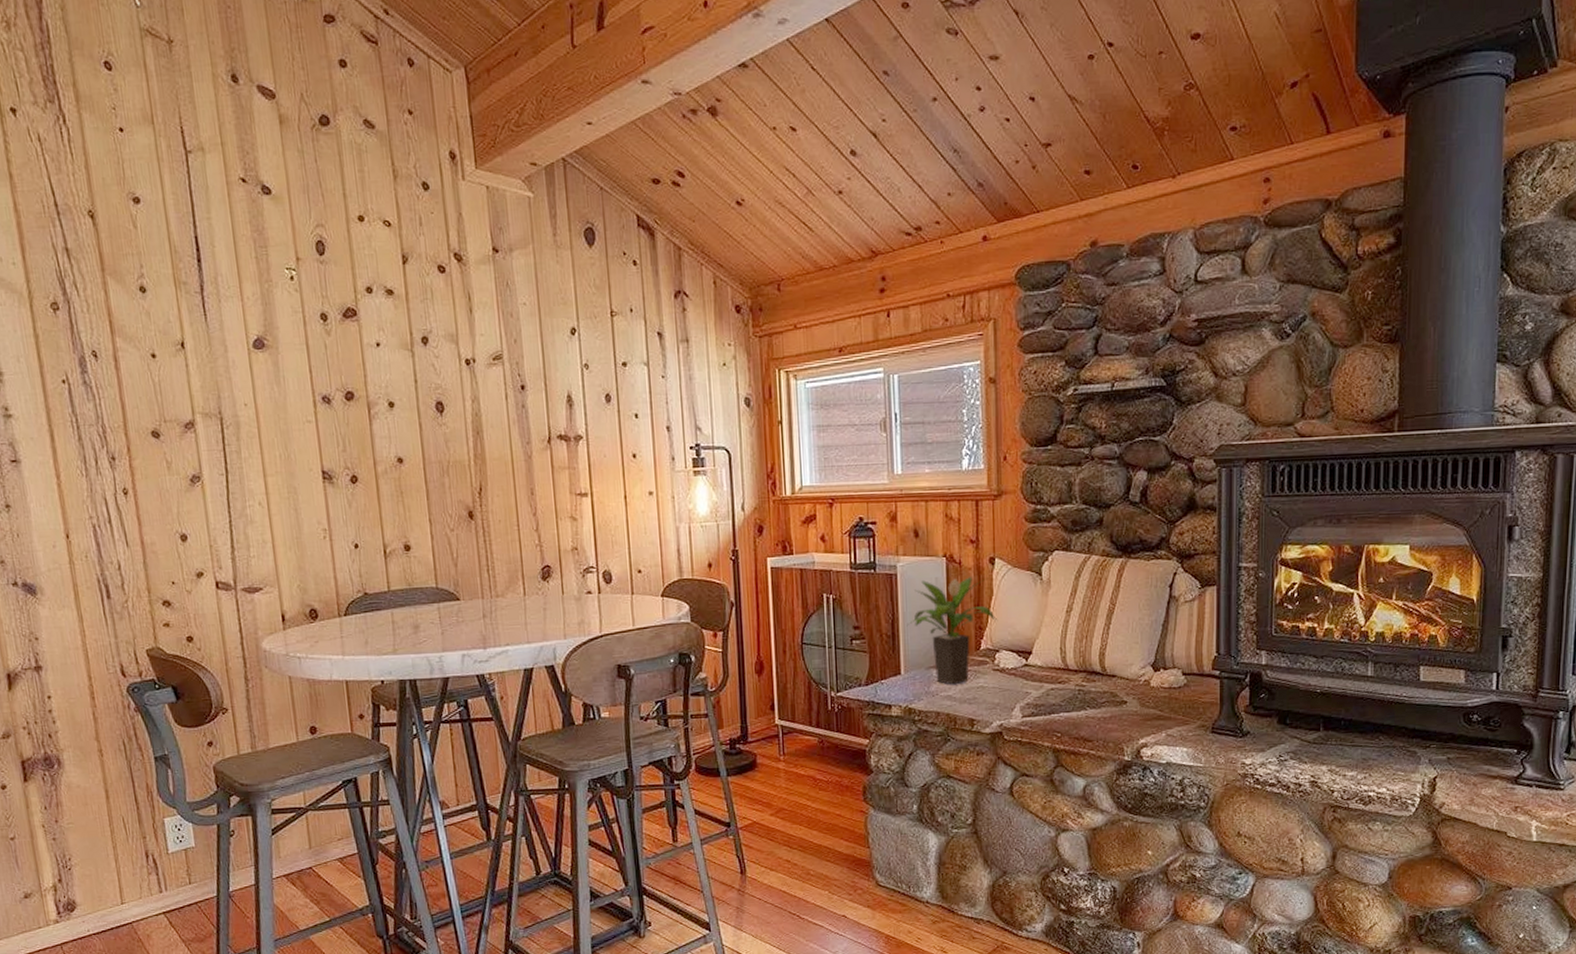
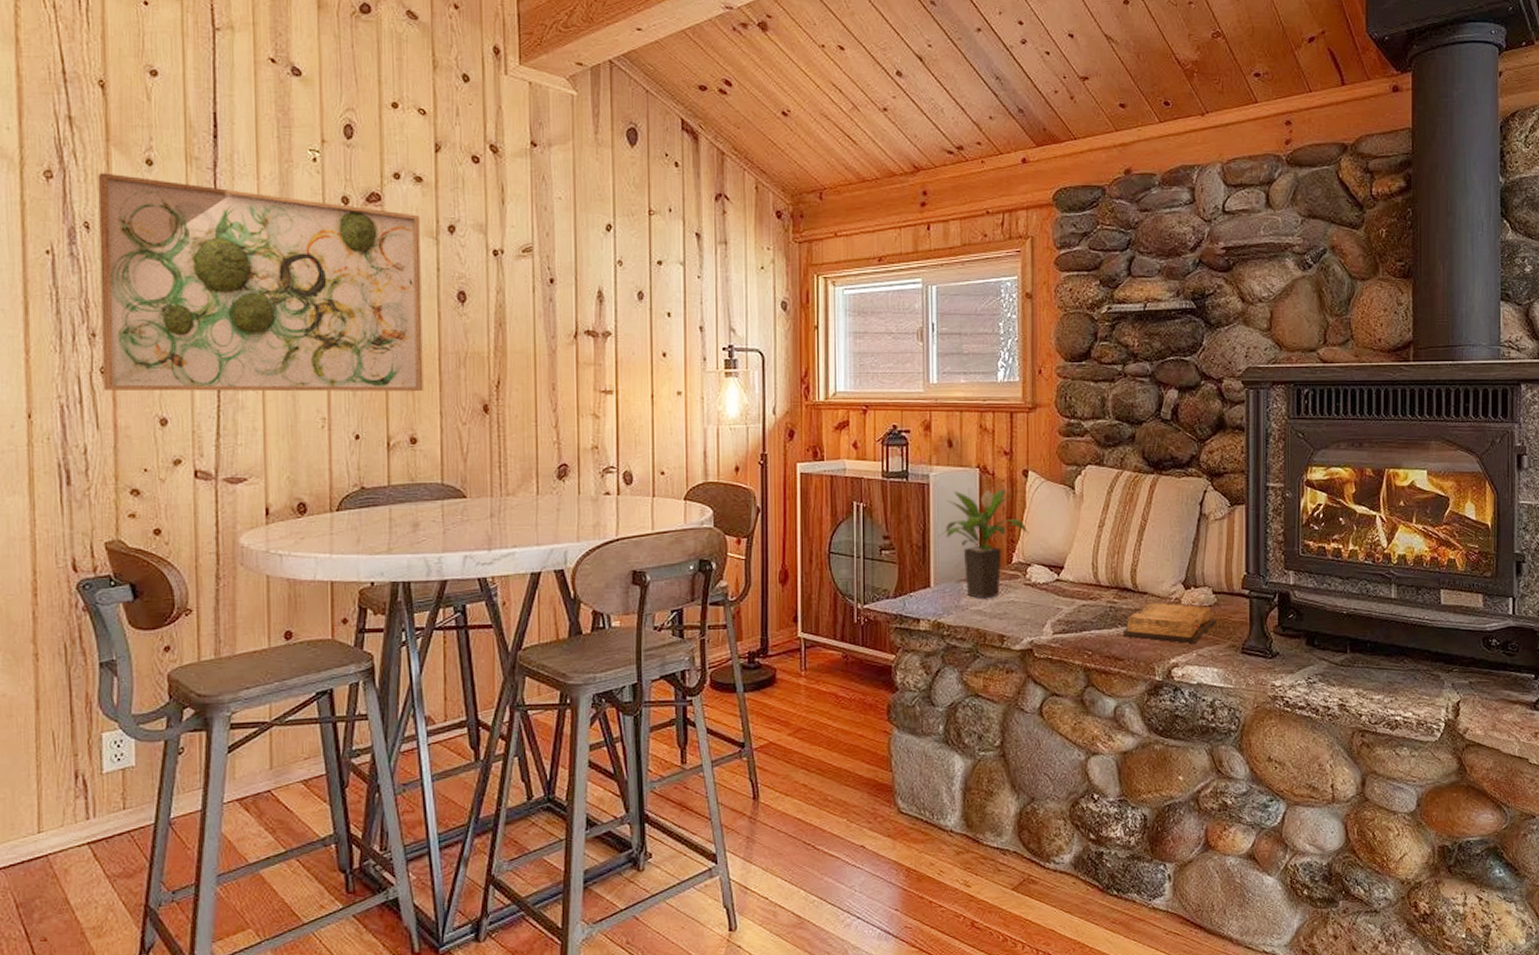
wall art: none [98,302,412,510] -> present [97,172,423,392]
diary: none [1091,684,1186,725] -> present [1122,602,1217,644]

